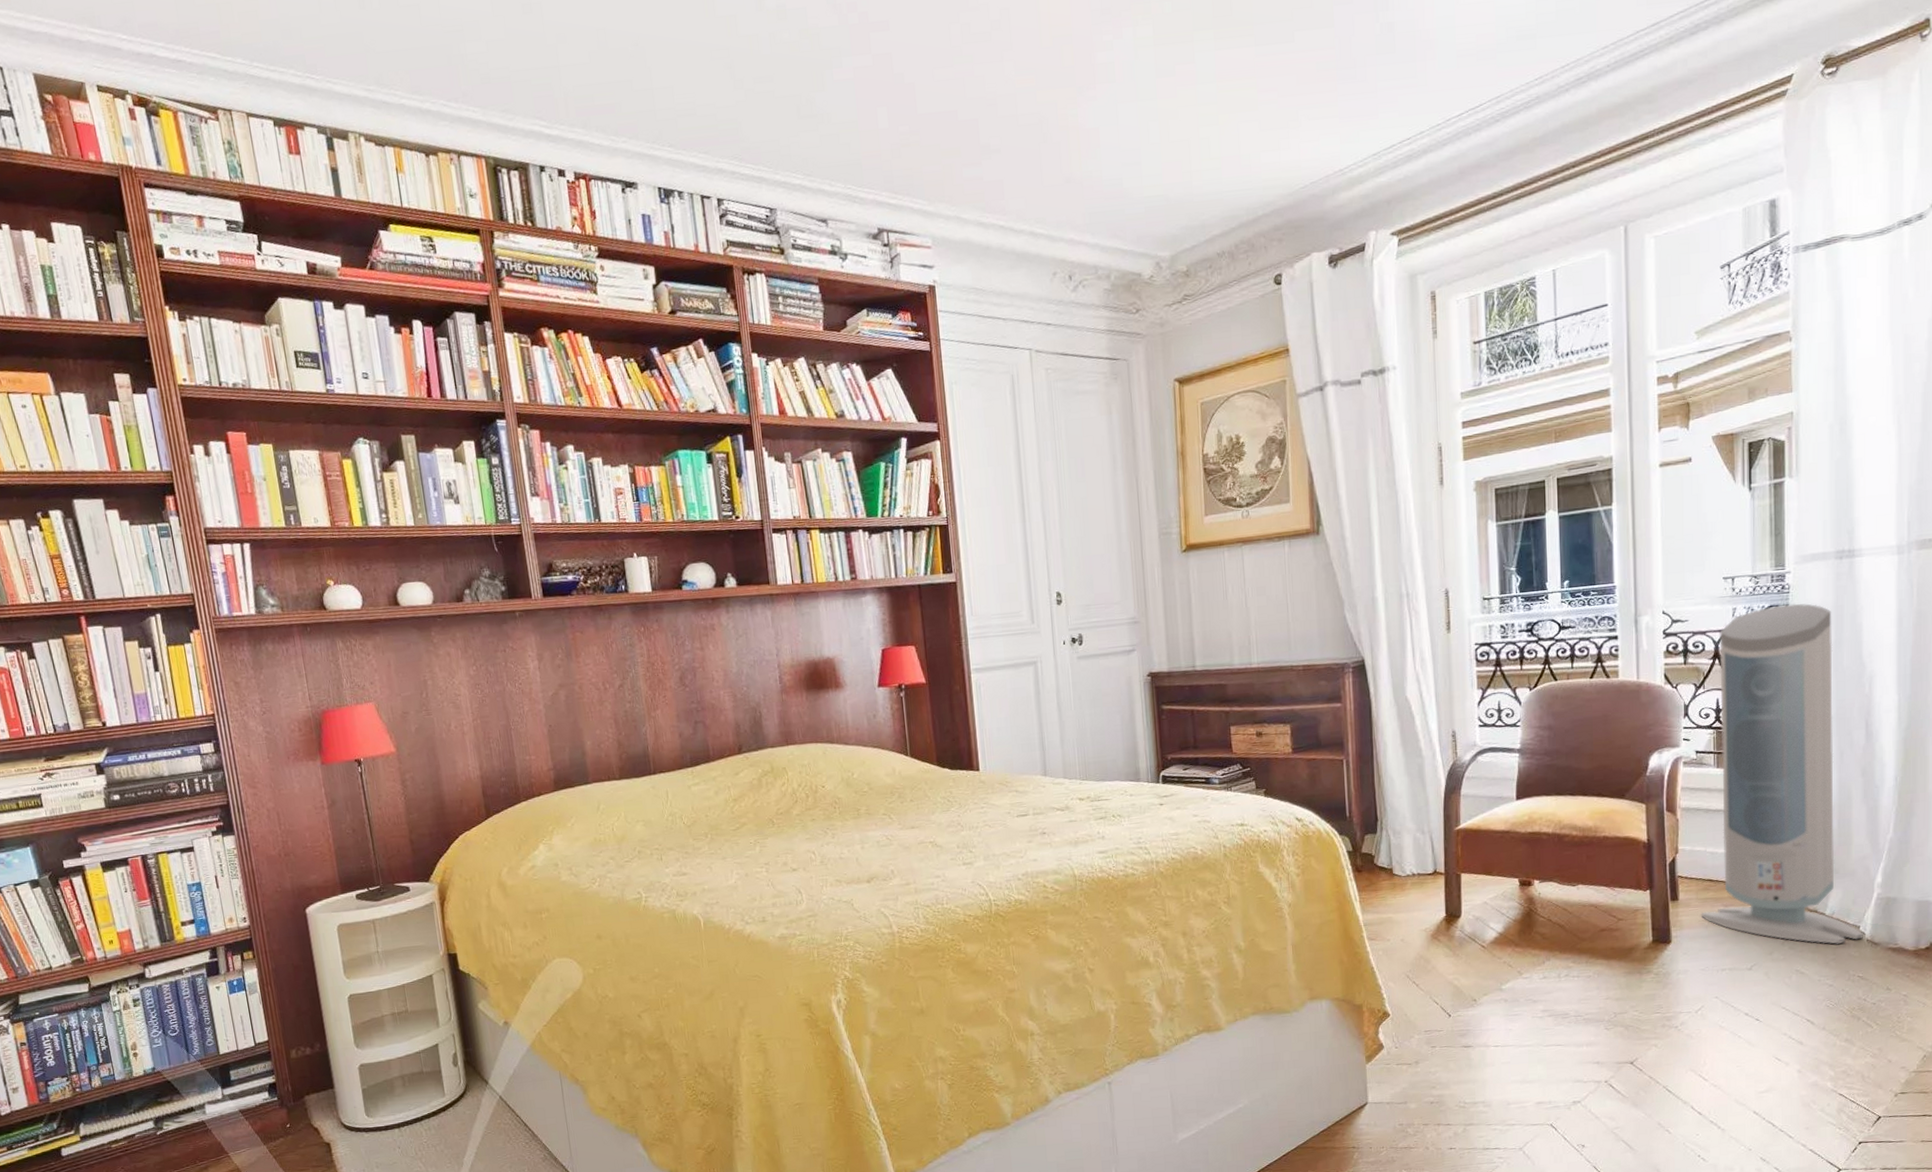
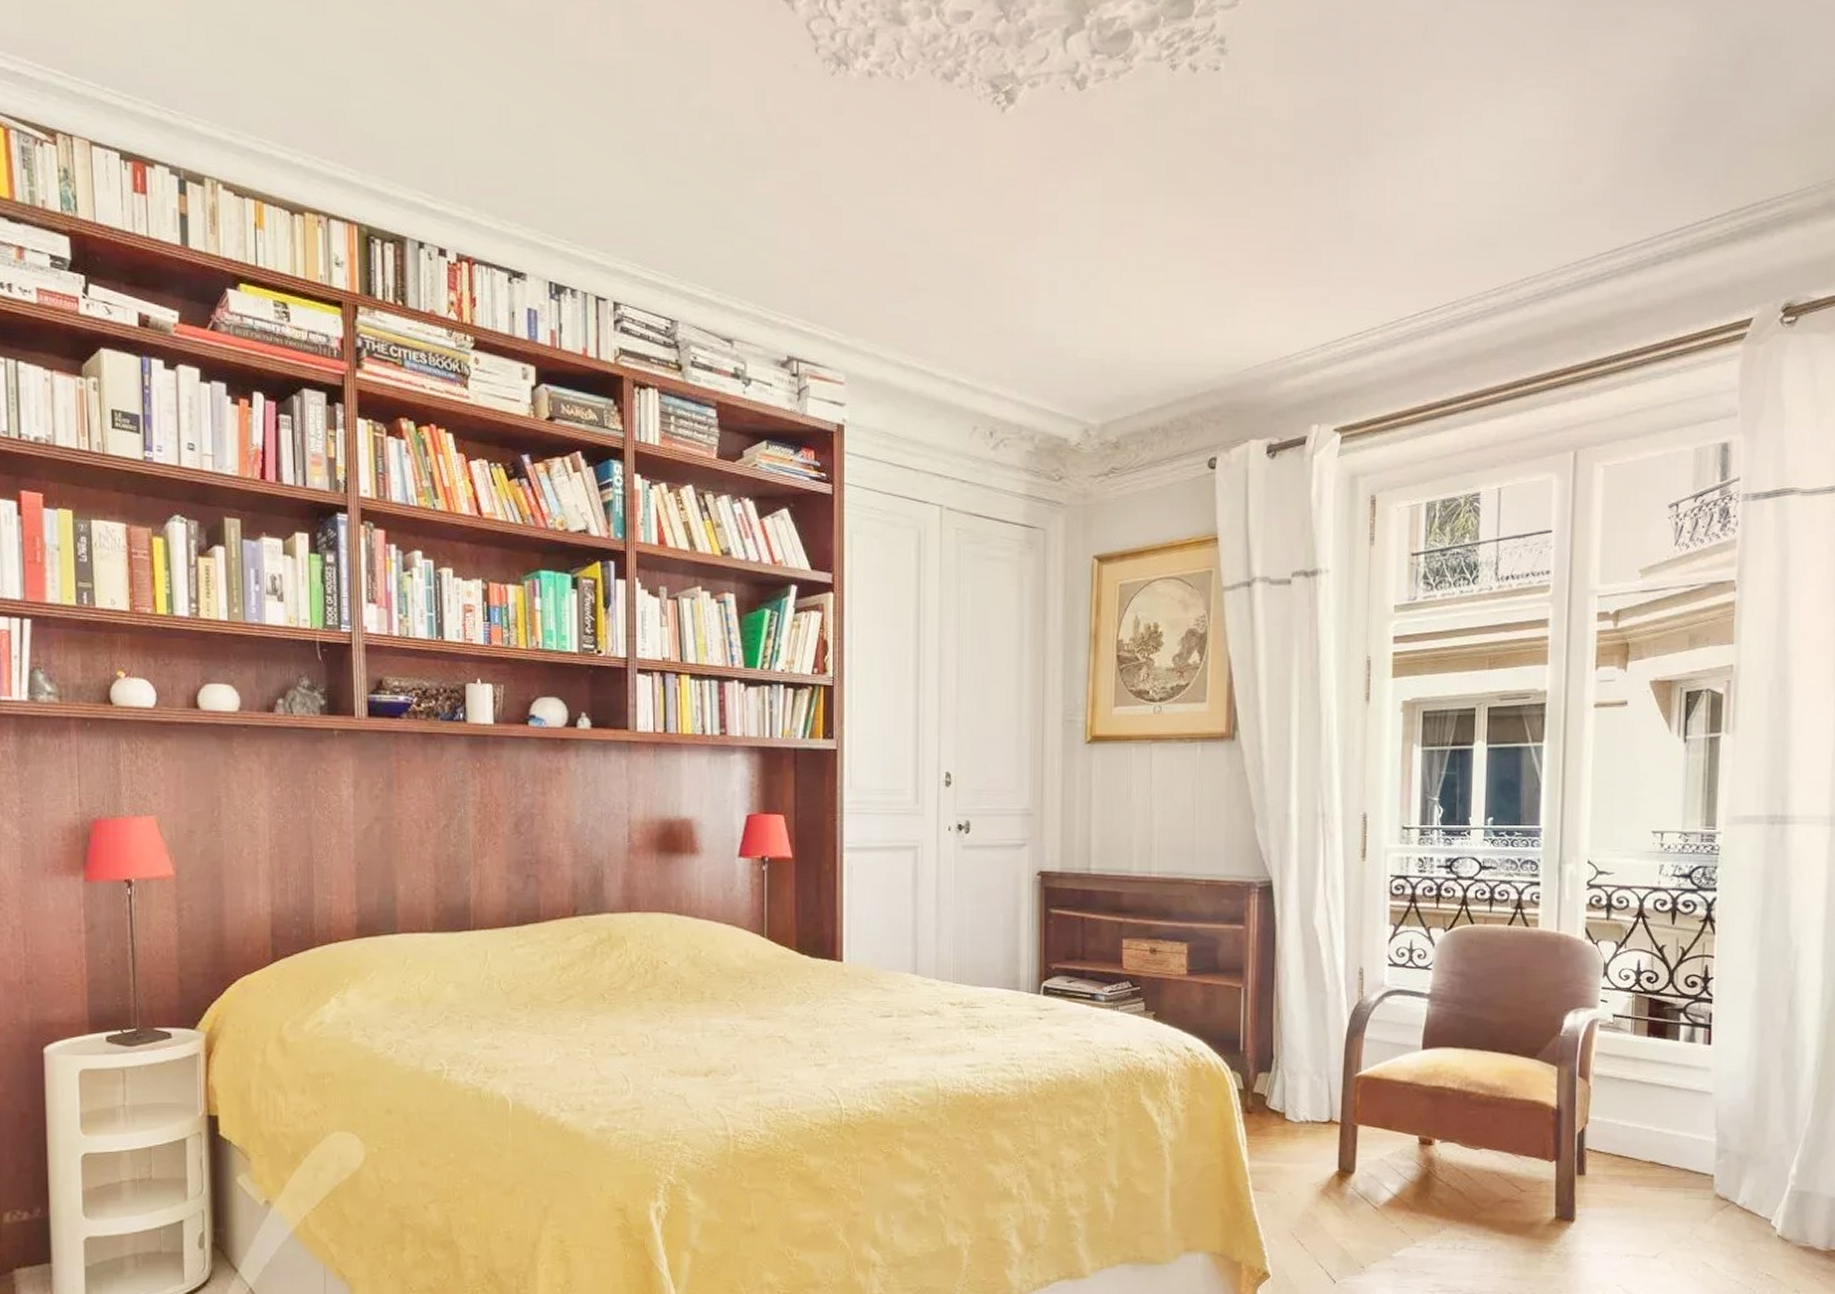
air purifier: present [1700,603,1863,944] -> none [1607,867,1774,1237]

